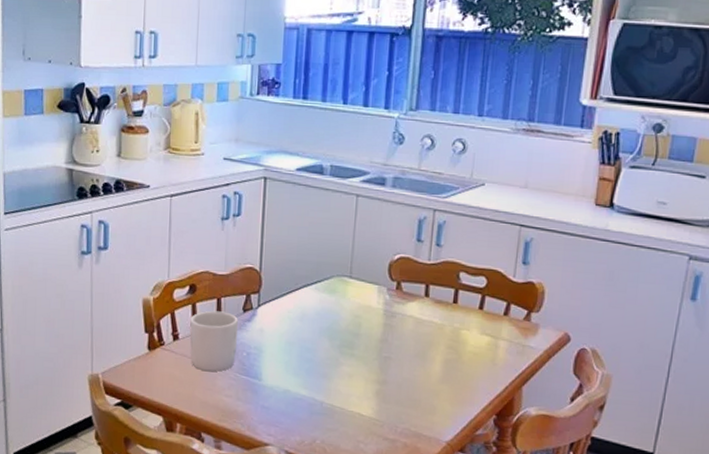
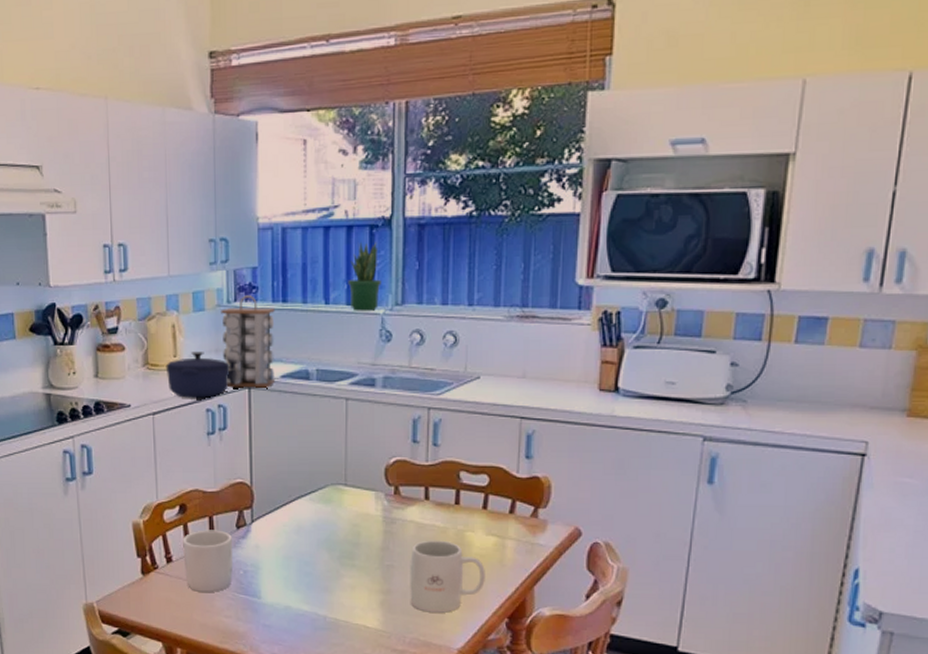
cooking pot: none [186,138,248,185] -> present [165,350,230,399]
spice rack: none [242,90,295,180] -> present [221,295,276,389]
planter: none [366,48,398,114] -> present [348,242,381,311]
mug: none [404,335,478,406] -> present [410,540,485,613]

